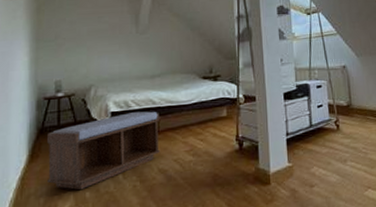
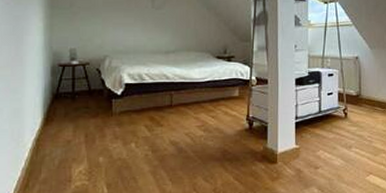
bench: present [47,111,161,190] -> none [62,85,173,154]

